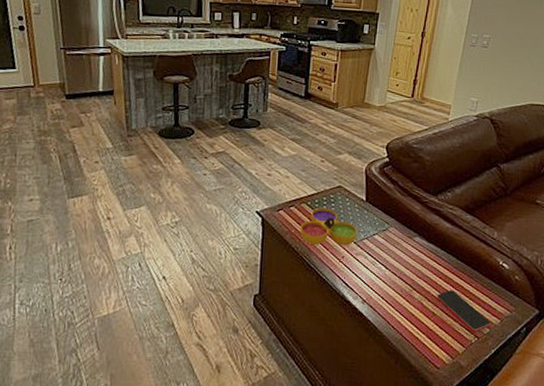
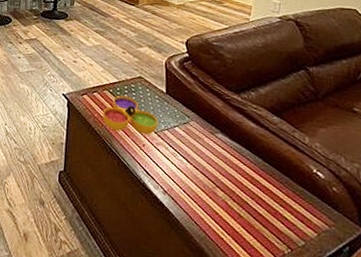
smartphone: present [436,290,491,332] -> none [242,192,306,243]

